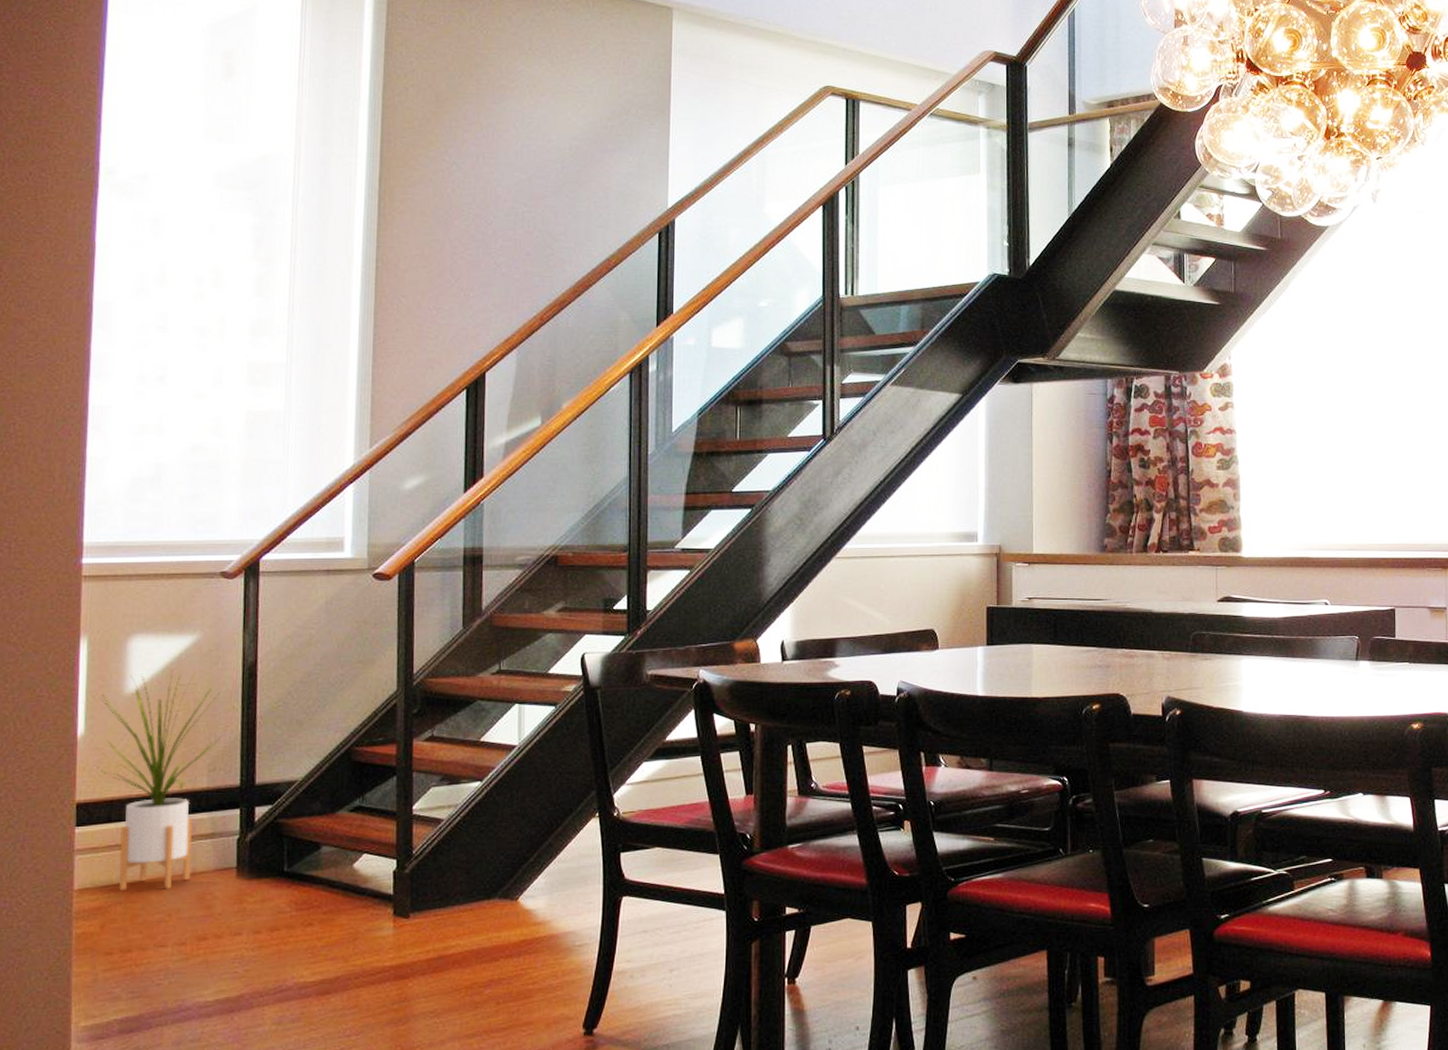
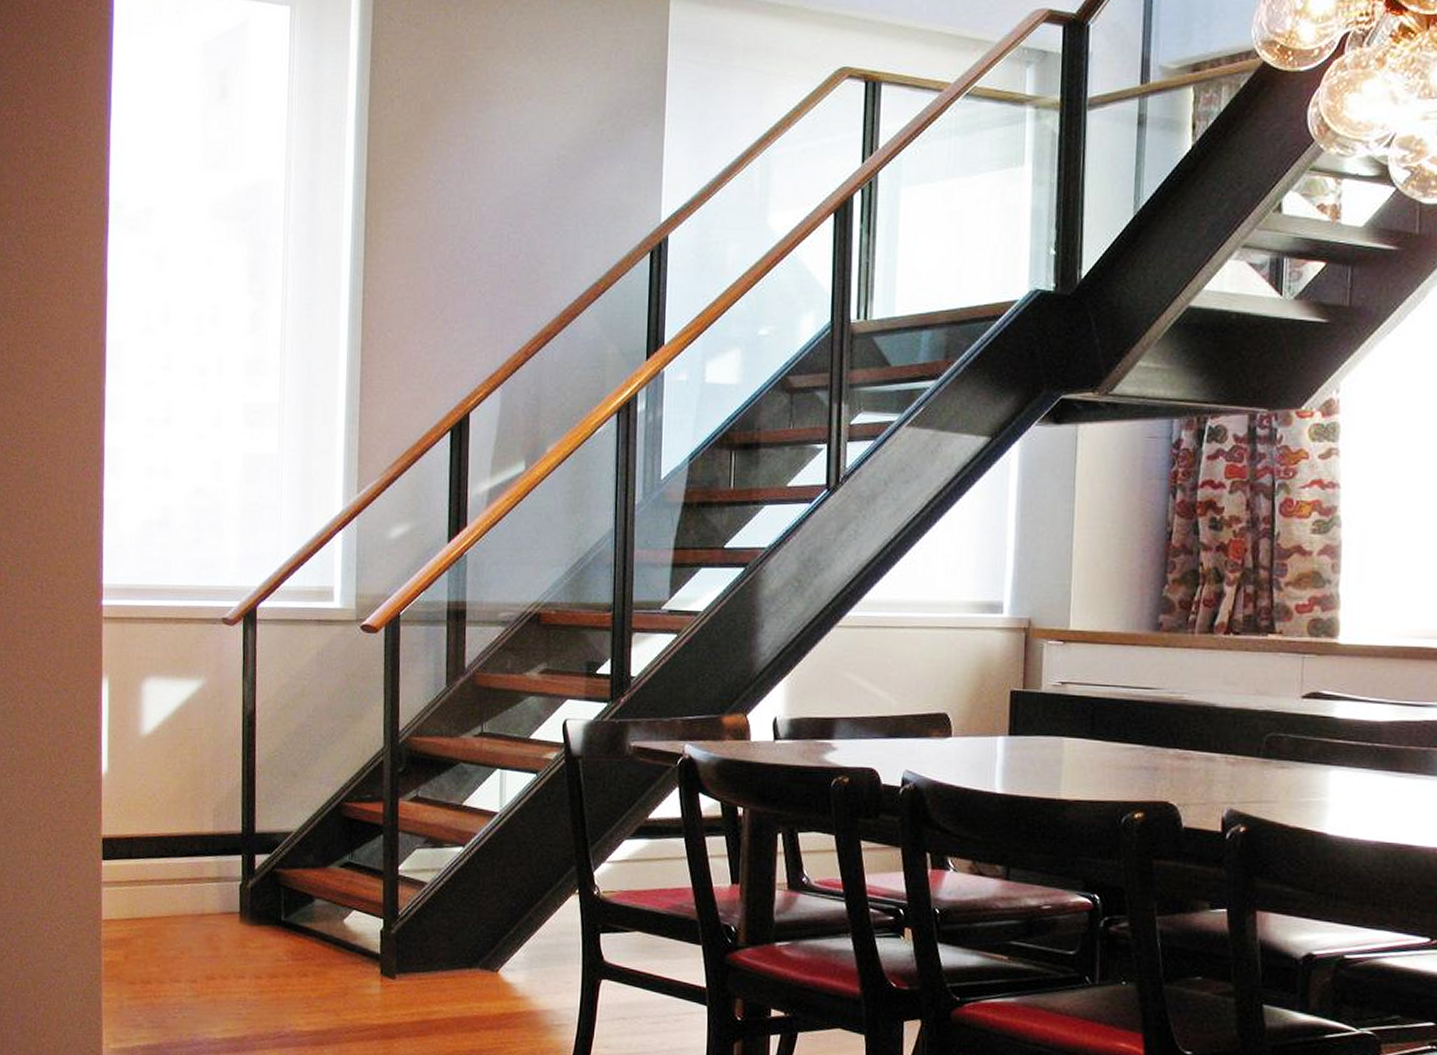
house plant: present [97,671,225,891] -> none [118,715,228,928]

